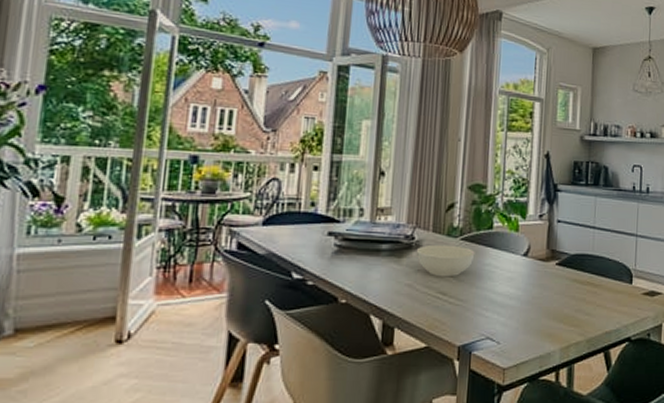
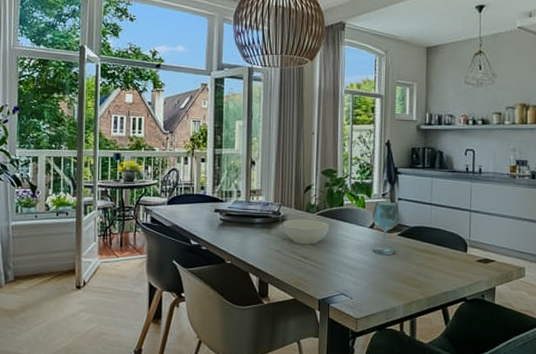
wine glass: none [525,223,560,289] -> present [371,201,401,256]

